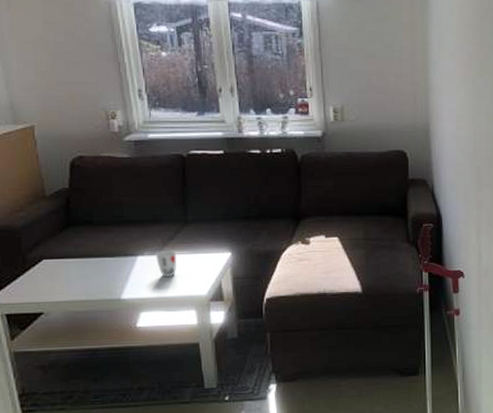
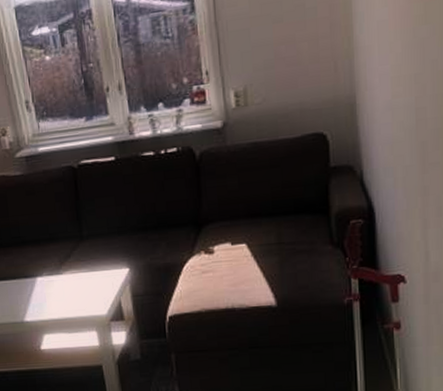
cup: present [156,250,176,278] -> none [54,269,75,298]

